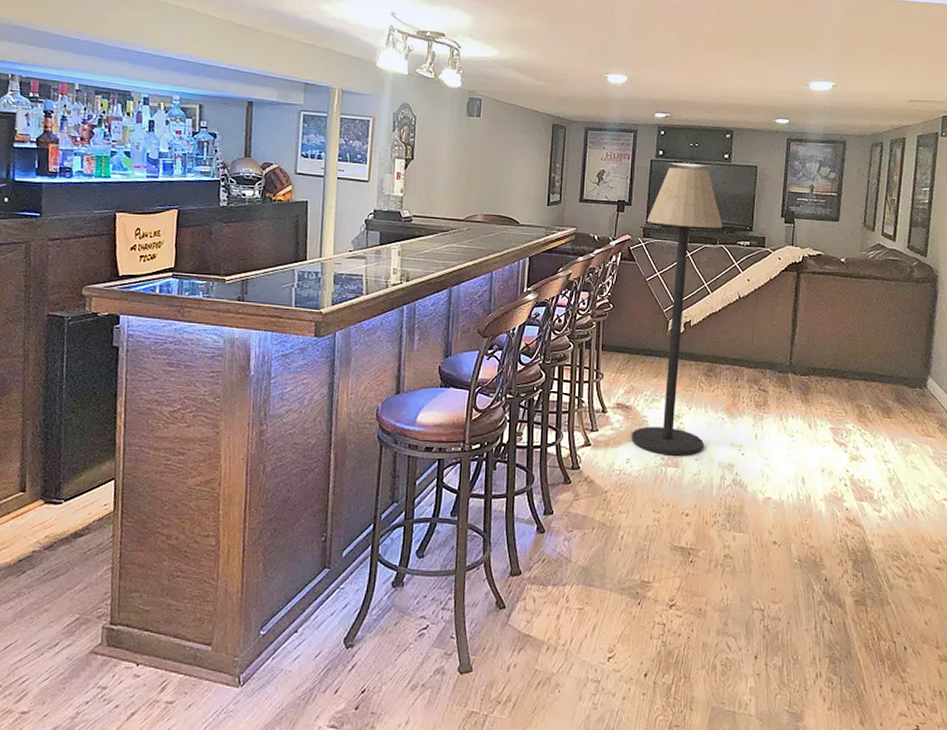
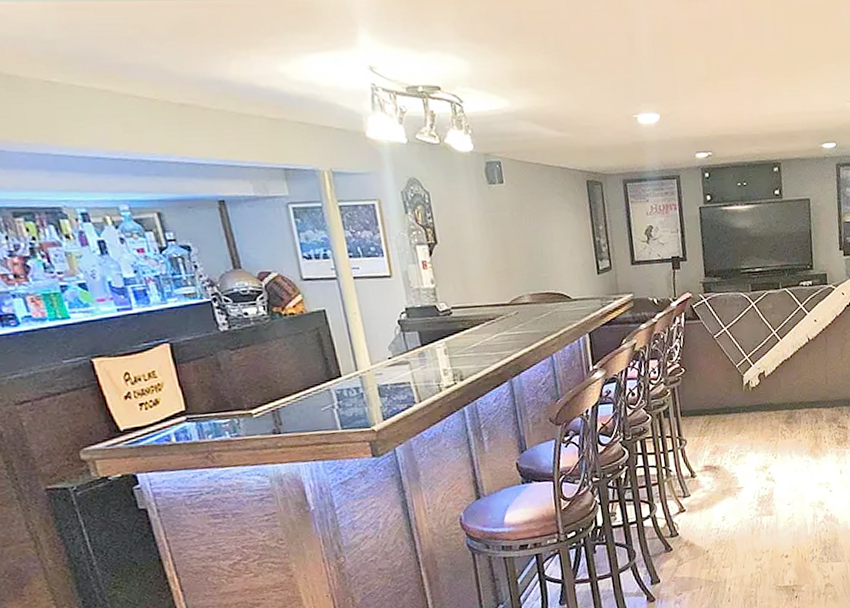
floor lamp: present [632,167,723,456] -> none [705,209,793,506]

